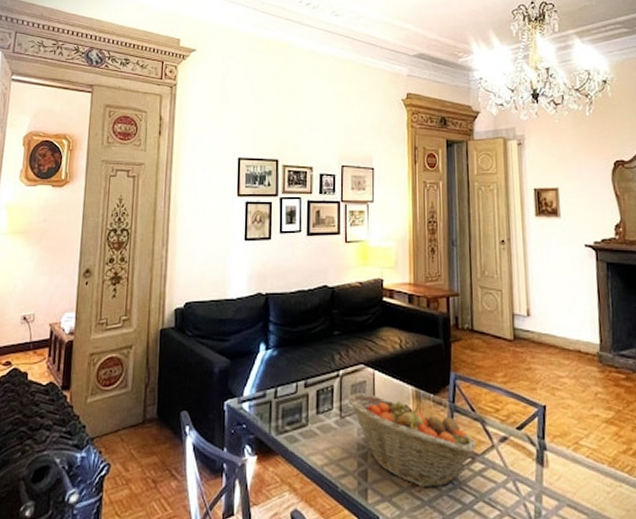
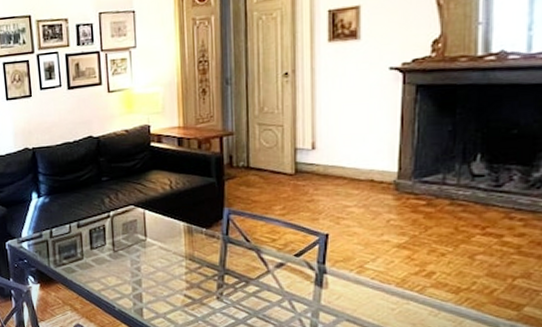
fruit basket: present [347,393,476,488] -> none [119,230,250,307]

